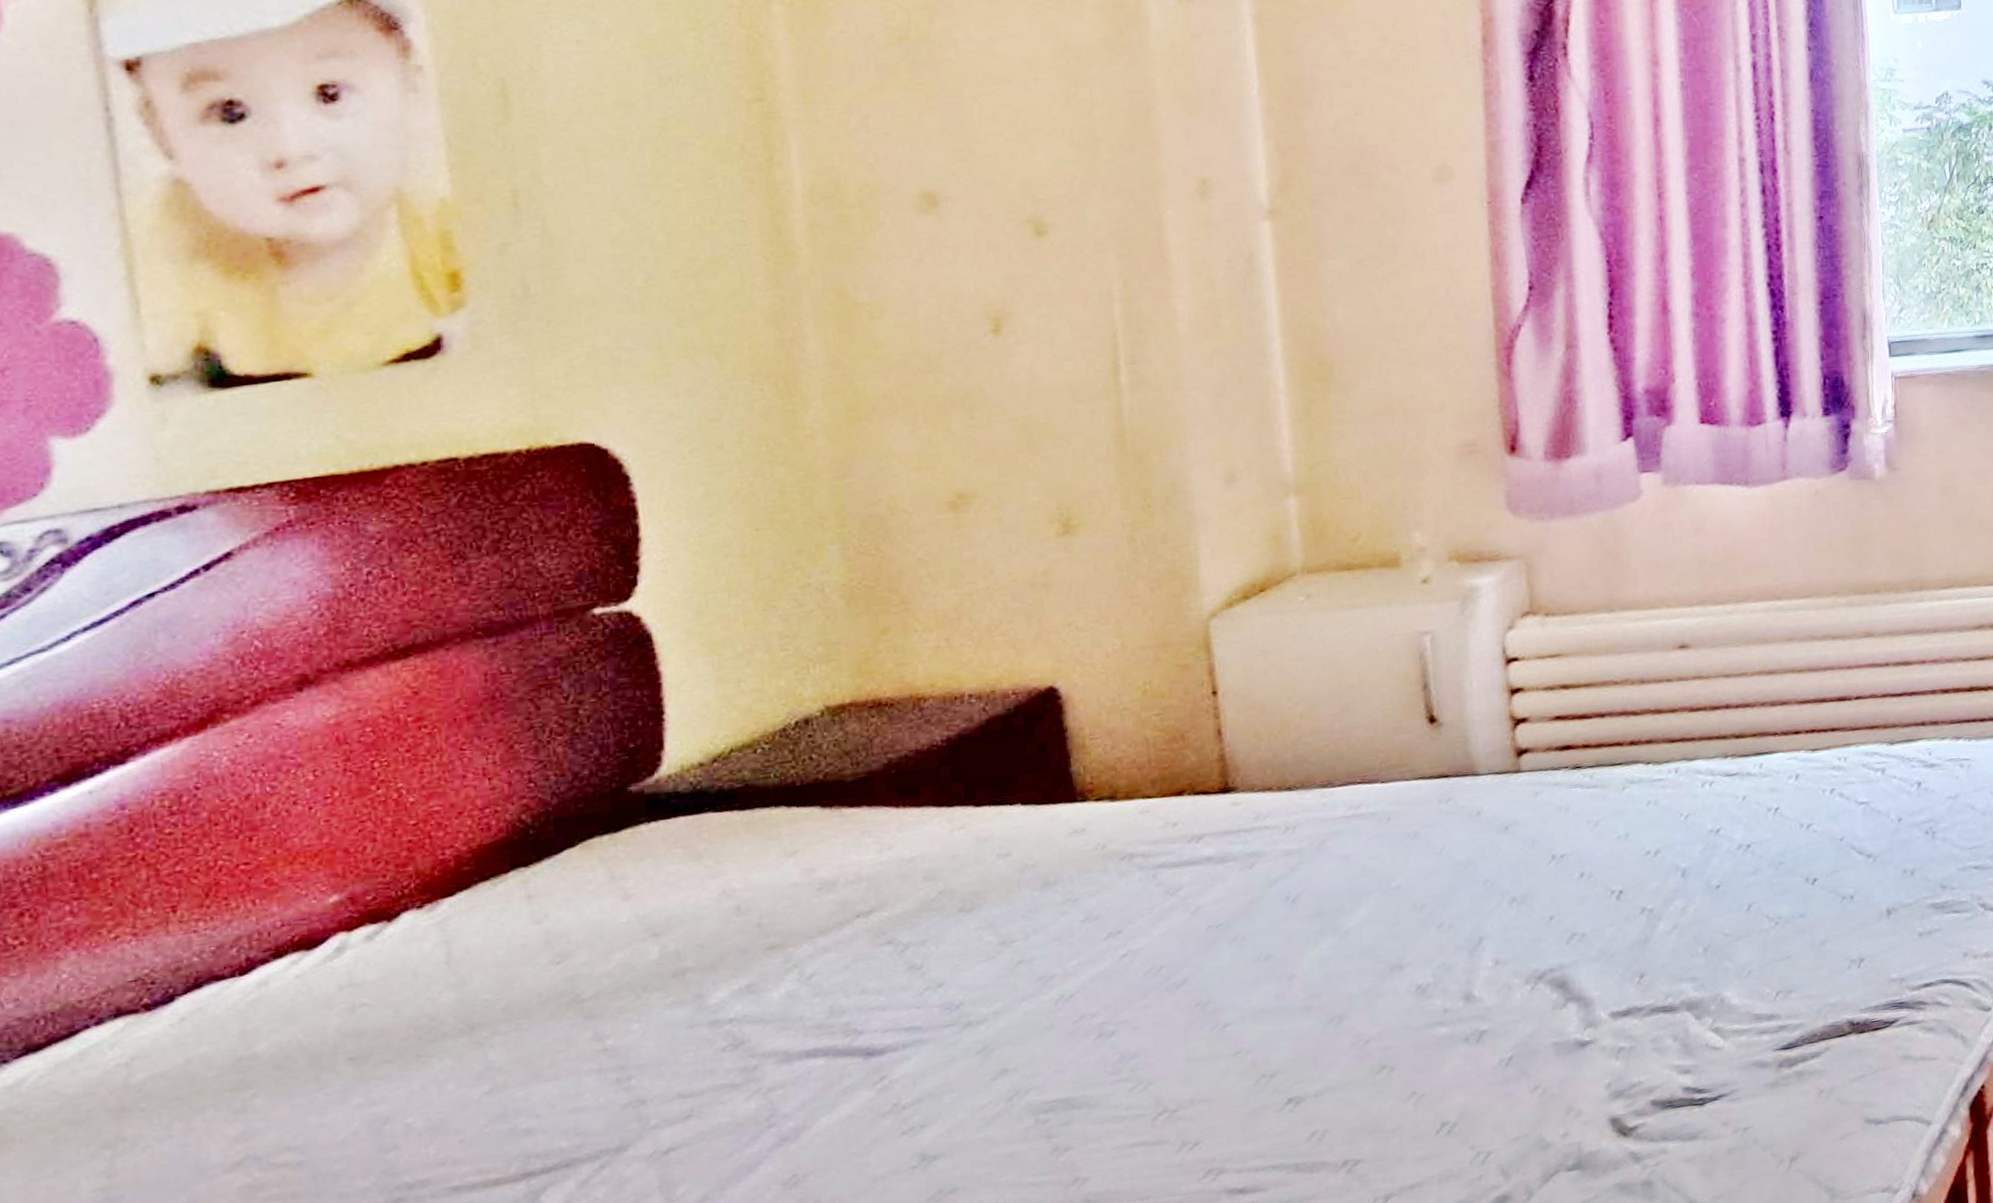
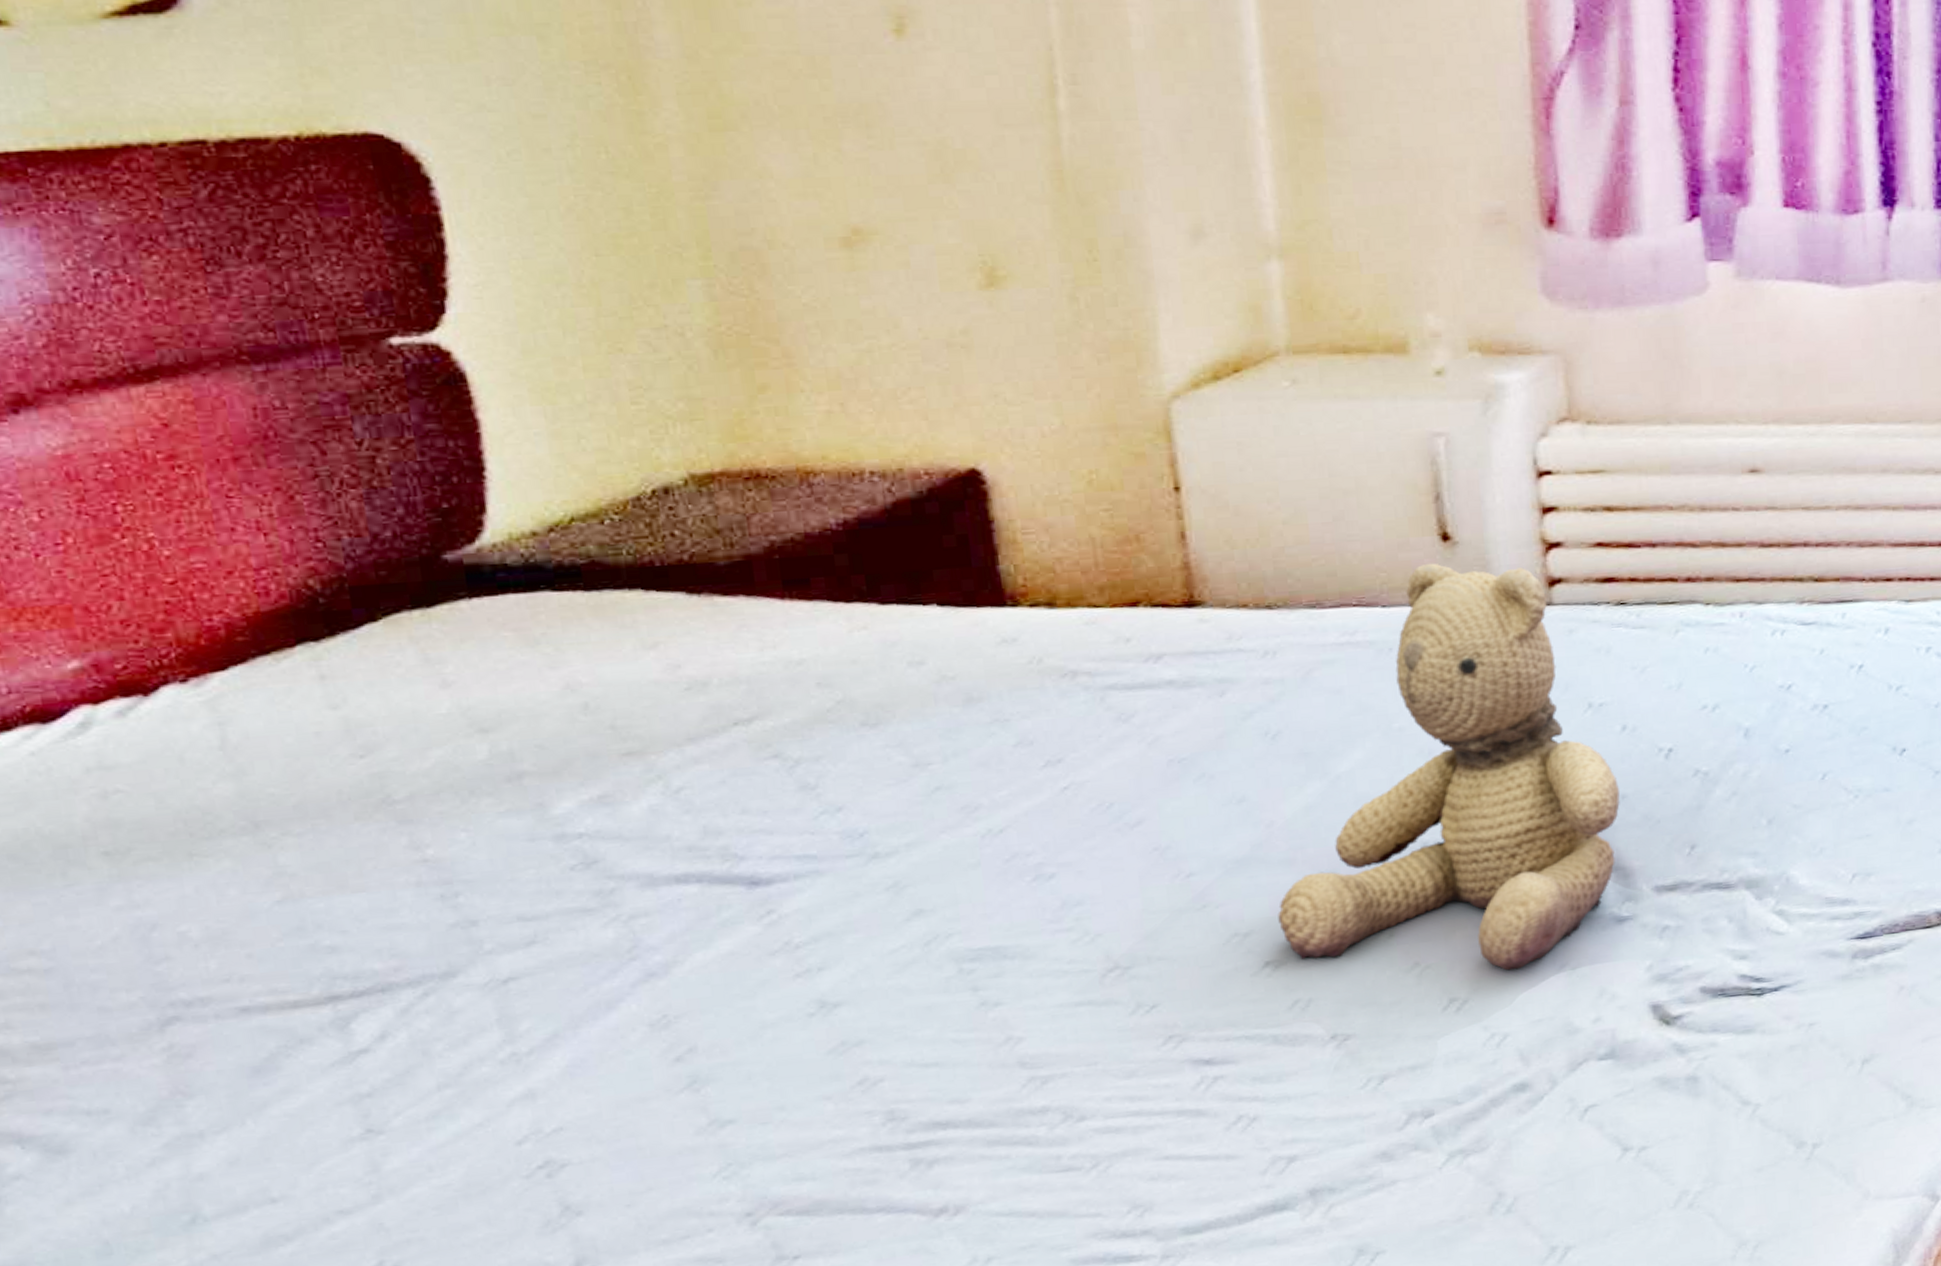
teddy bear: none [1298,742,1580,1095] -> present [1278,563,1620,971]

